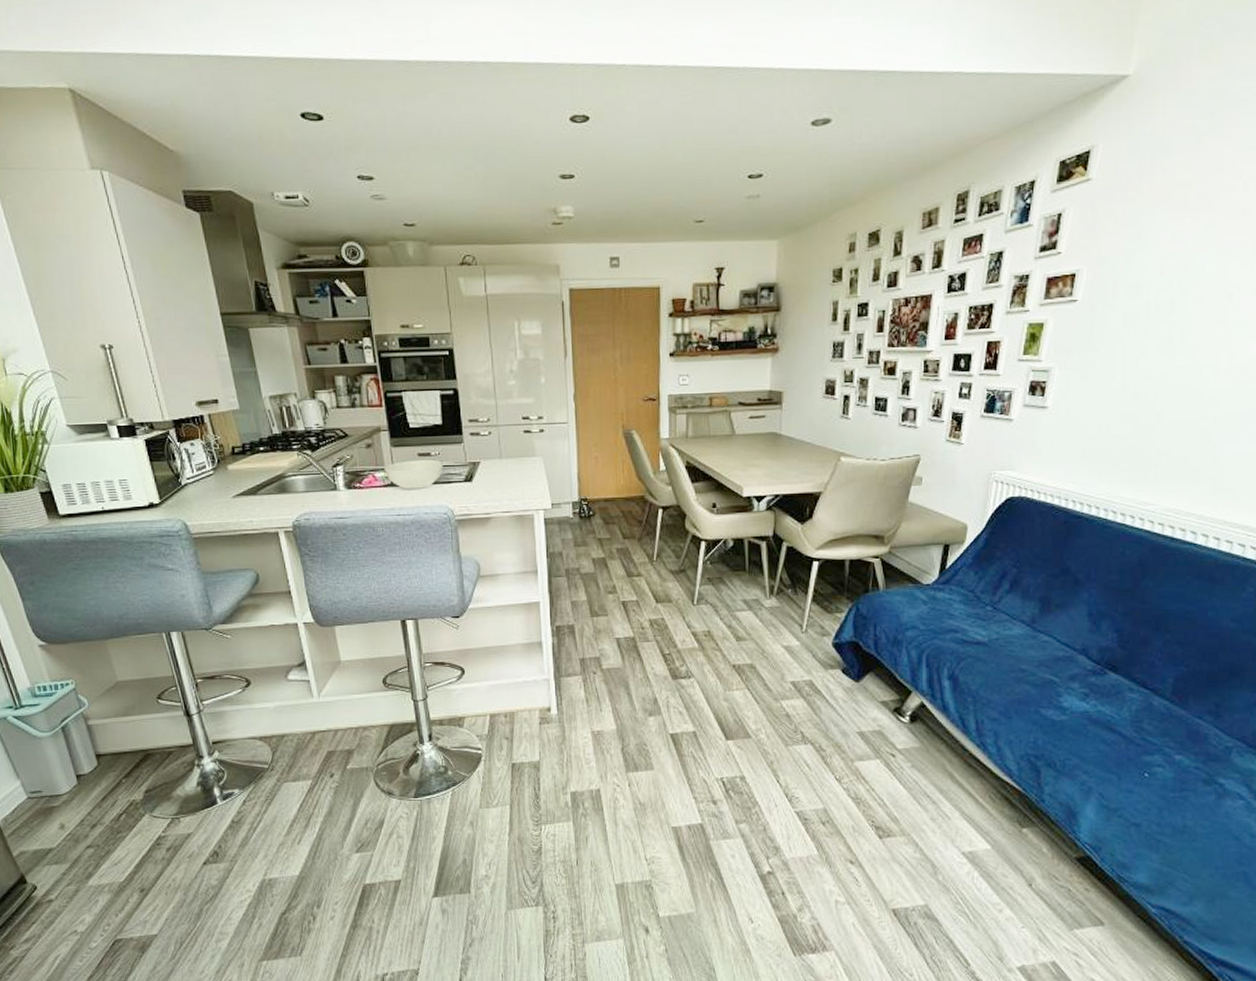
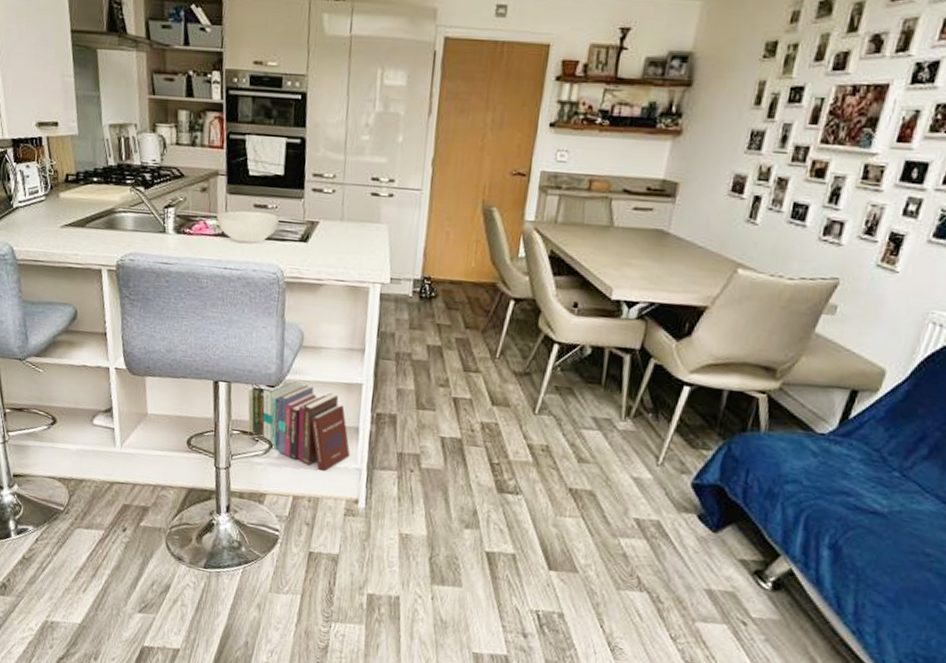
books: none [434,607,537,688] -> present [247,380,350,472]

